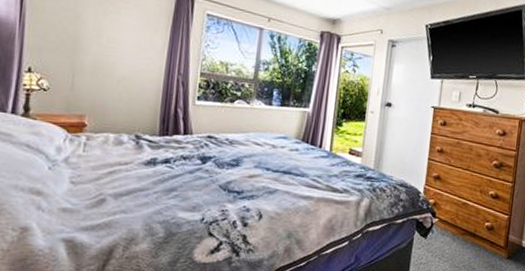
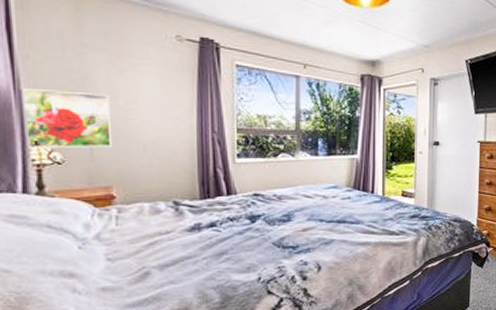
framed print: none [24,22,95,80] -> present [23,89,111,148]

